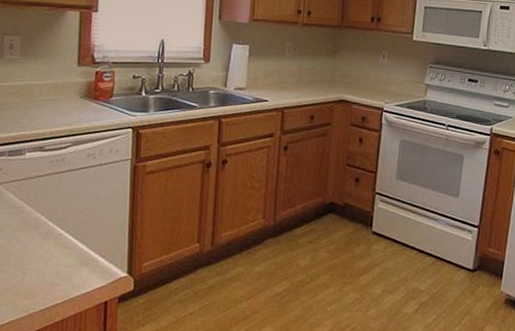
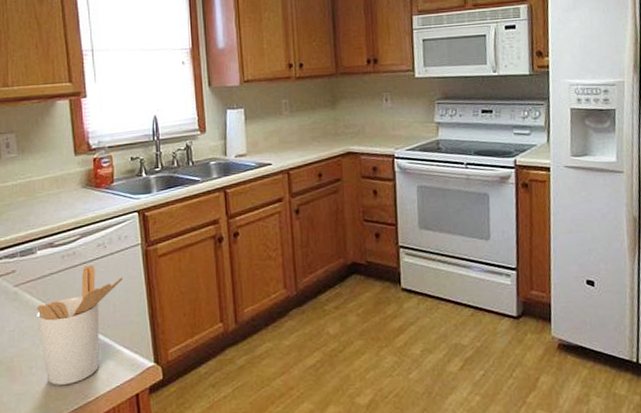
utensil holder: none [16,173,109,285] -> present [37,265,124,385]

